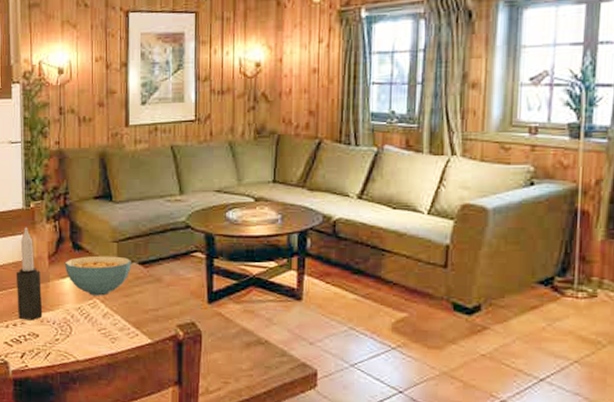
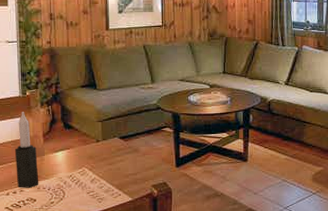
cereal bowl: present [64,255,131,296] -> none [57,133,114,165]

